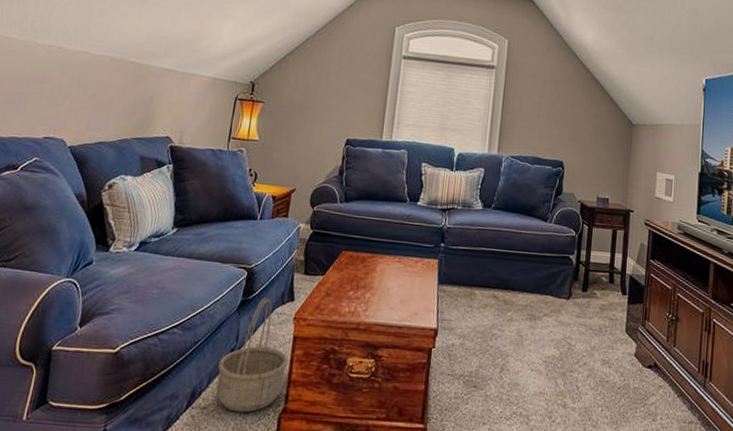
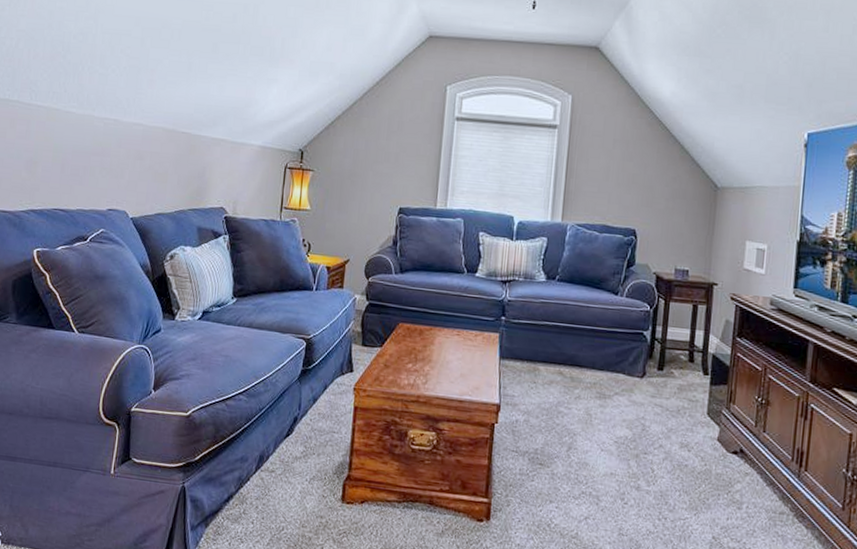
basket: present [216,298,288,413] -> none [282,368,350,478]

